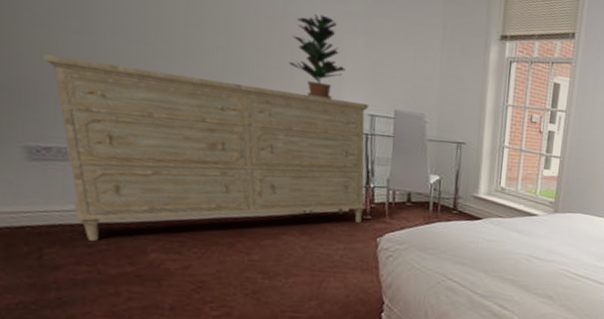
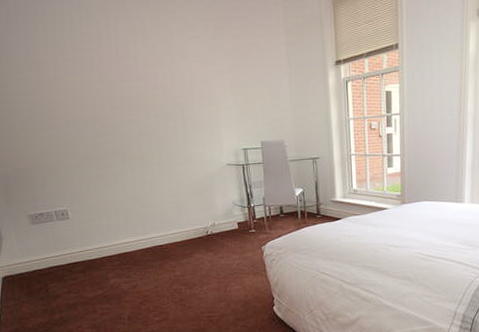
dresser: present [44,54,370,241] -> none [31,141,250,275]
potted plant: present [288,13,346,100] -> none [181,78,221,144]

